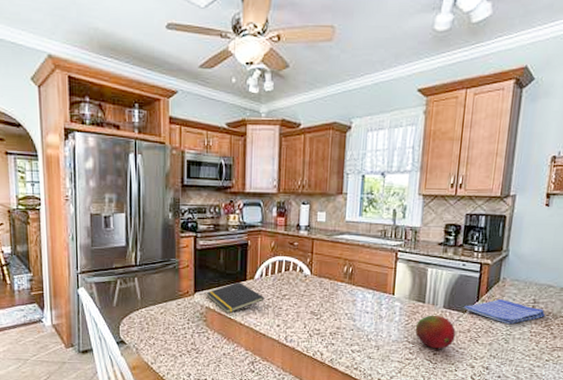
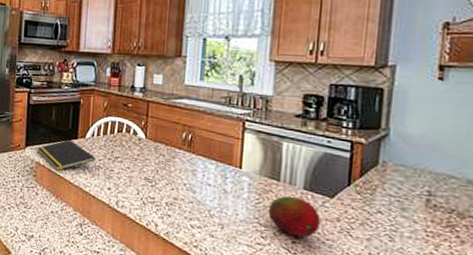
dish towel: present [463,299,545,325] -> none [329,186,446,219]

